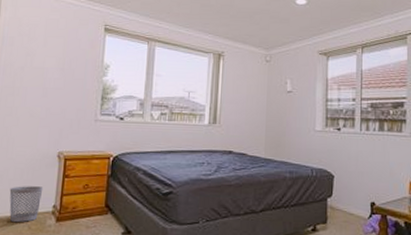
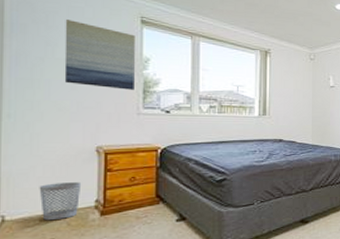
wall art: none [38,31,99,97] -> present [64,20,135,90]

